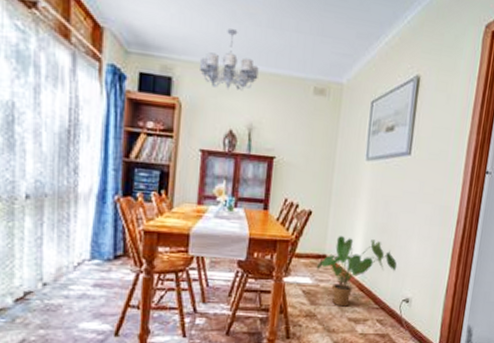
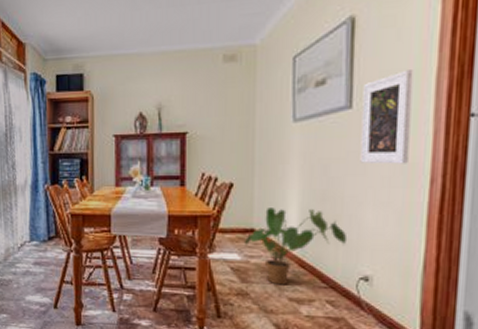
chandelier: present [200,28,259,91] -> none [107,17,163,75]
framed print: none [412,129,455,207] -> present [360,70,414,164]

